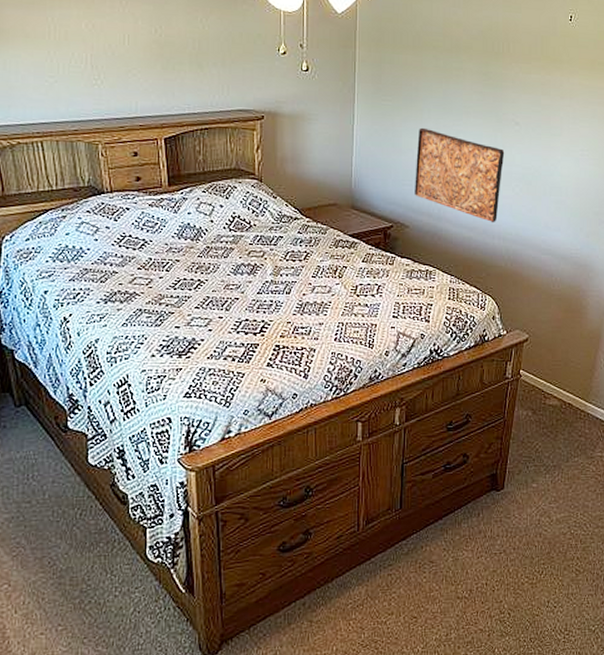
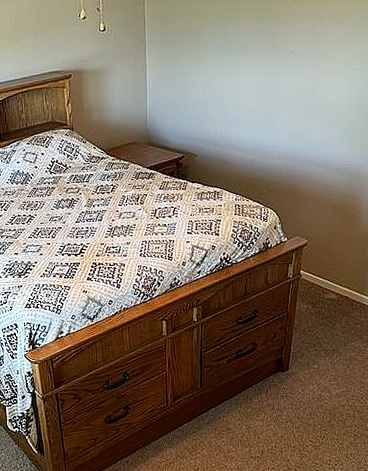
relief panel: present [415,127,505,223] -> none [201,67,281,145]

